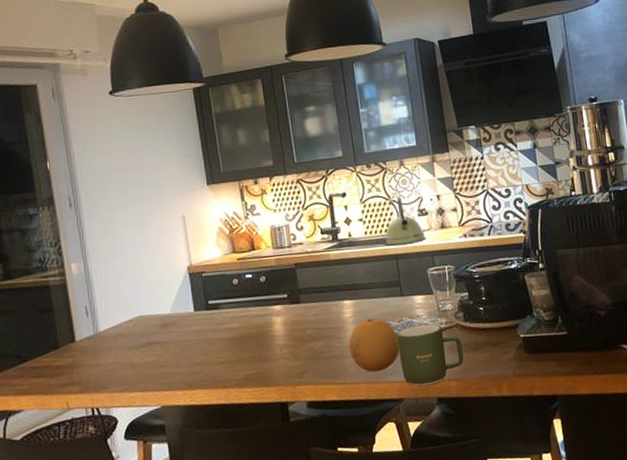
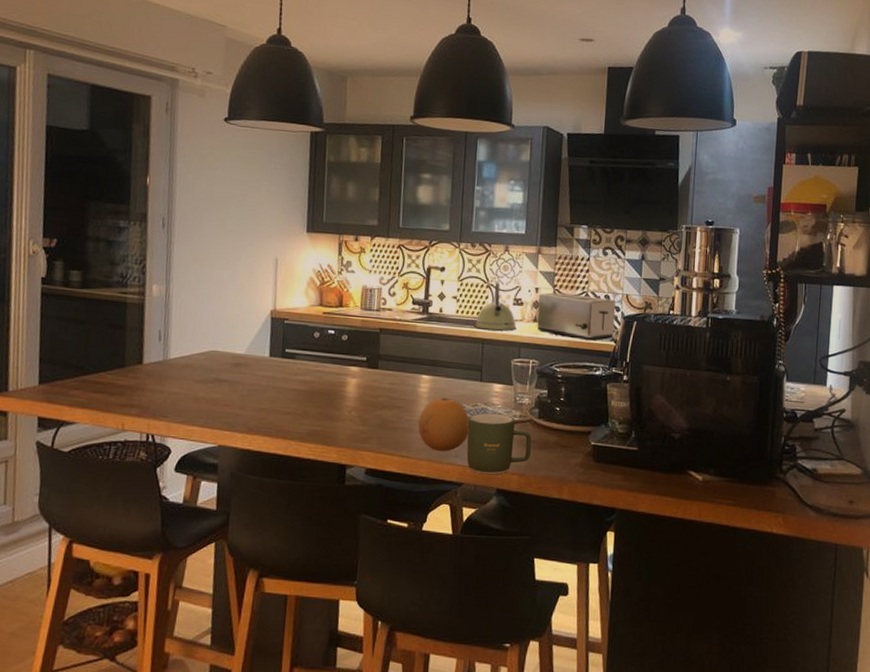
toaster: none [441,192,522,237] -> present [537,292,616,341]

